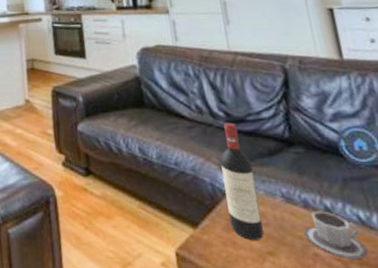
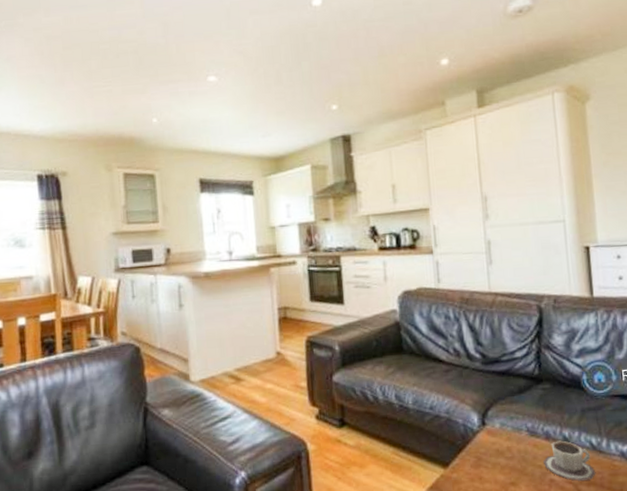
wine bottle: present [220,122,264,240] -> none [474,363,508,474]

